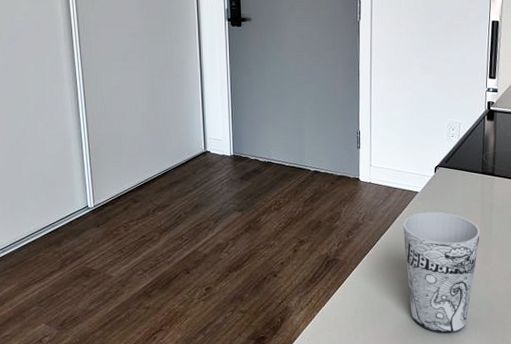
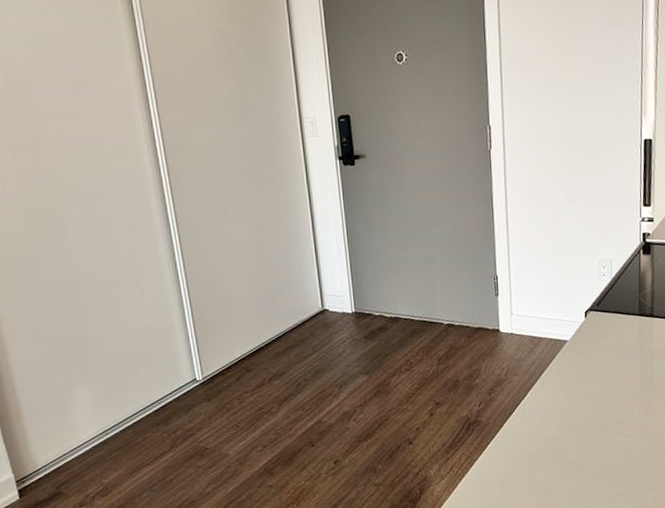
cup: present [403,212,481,334] -> none [551,361,641,496]

